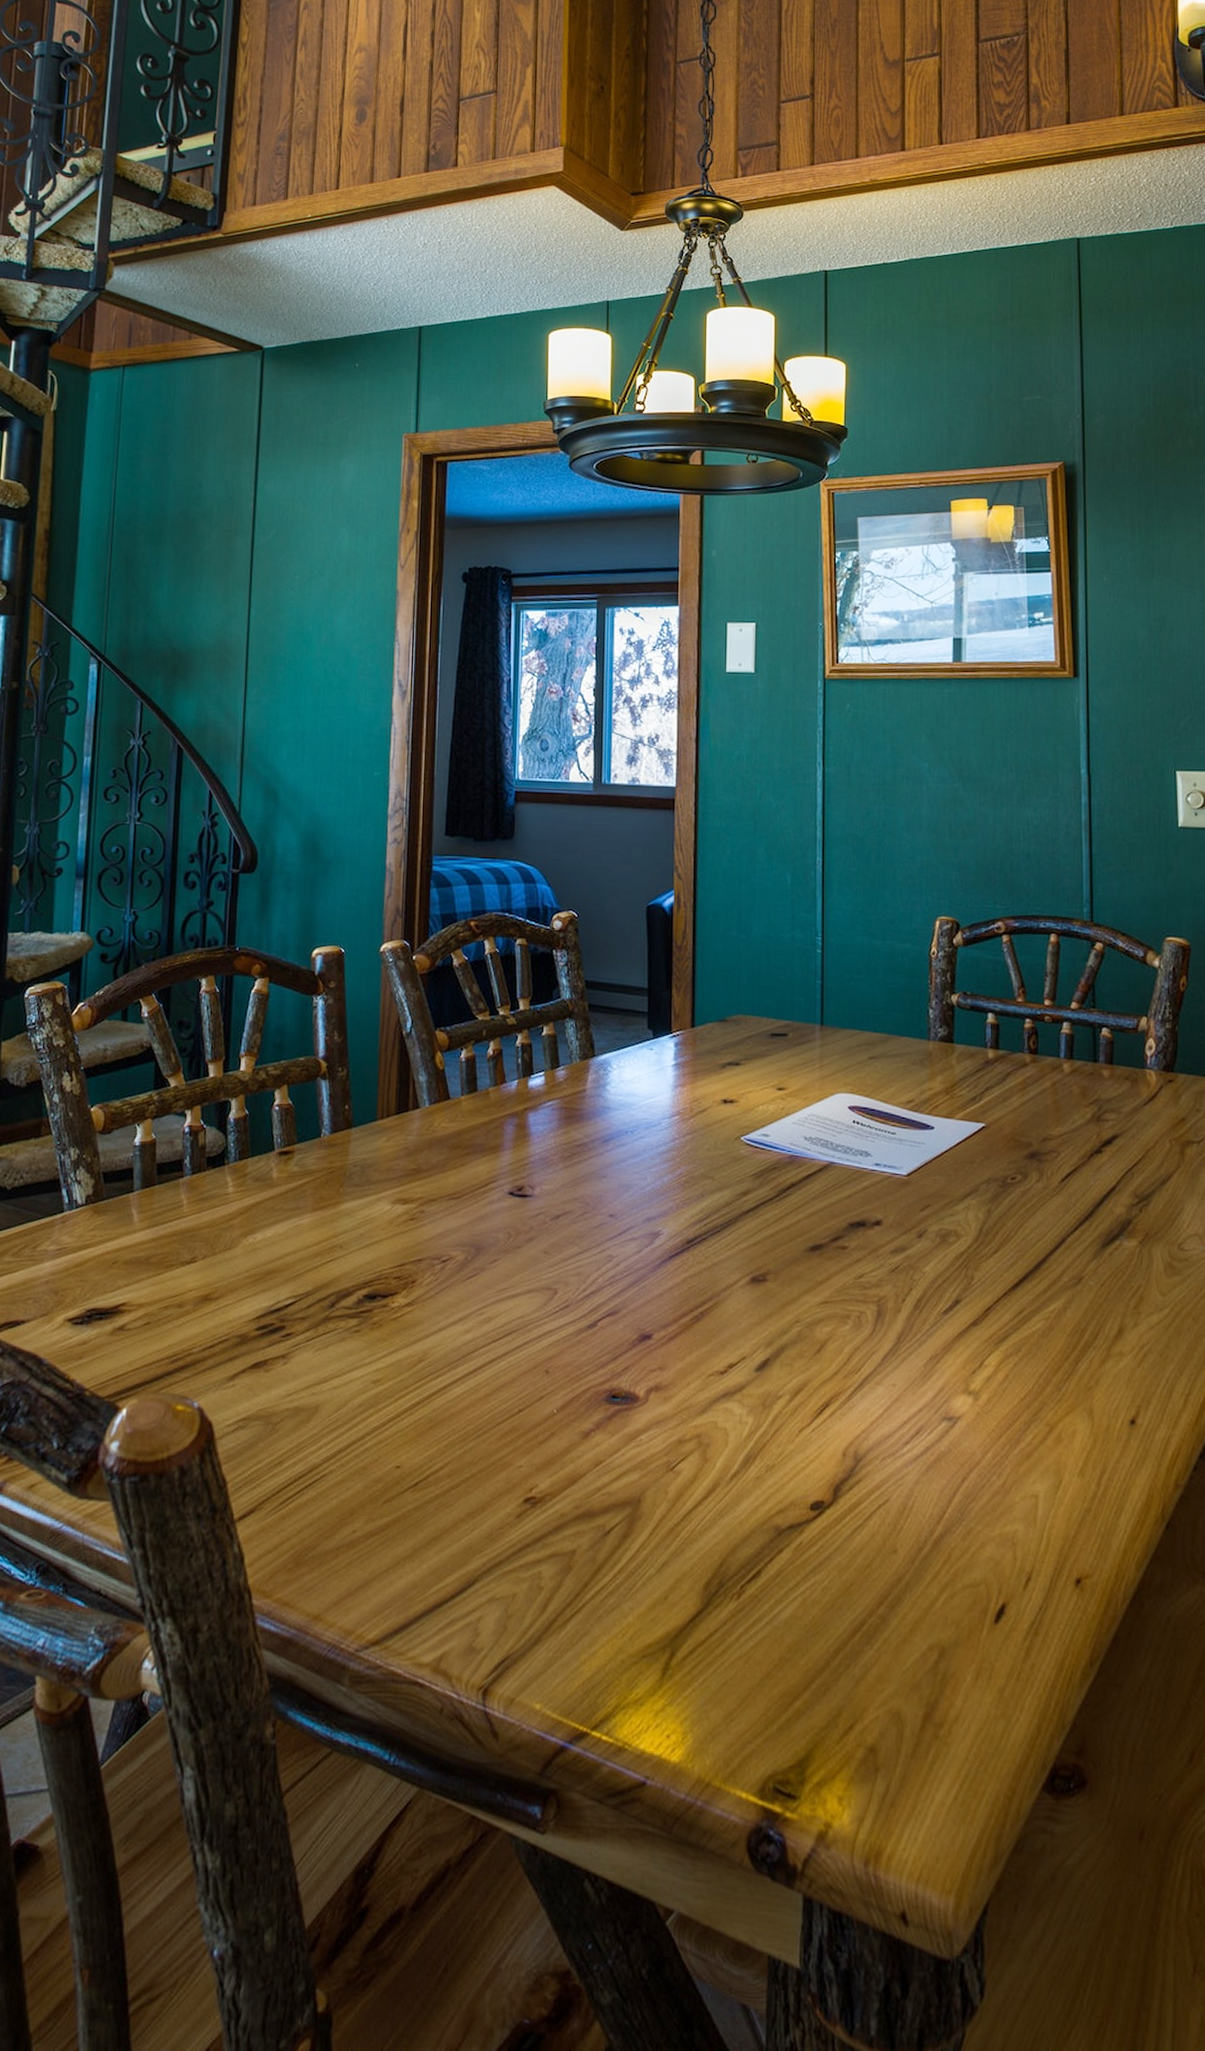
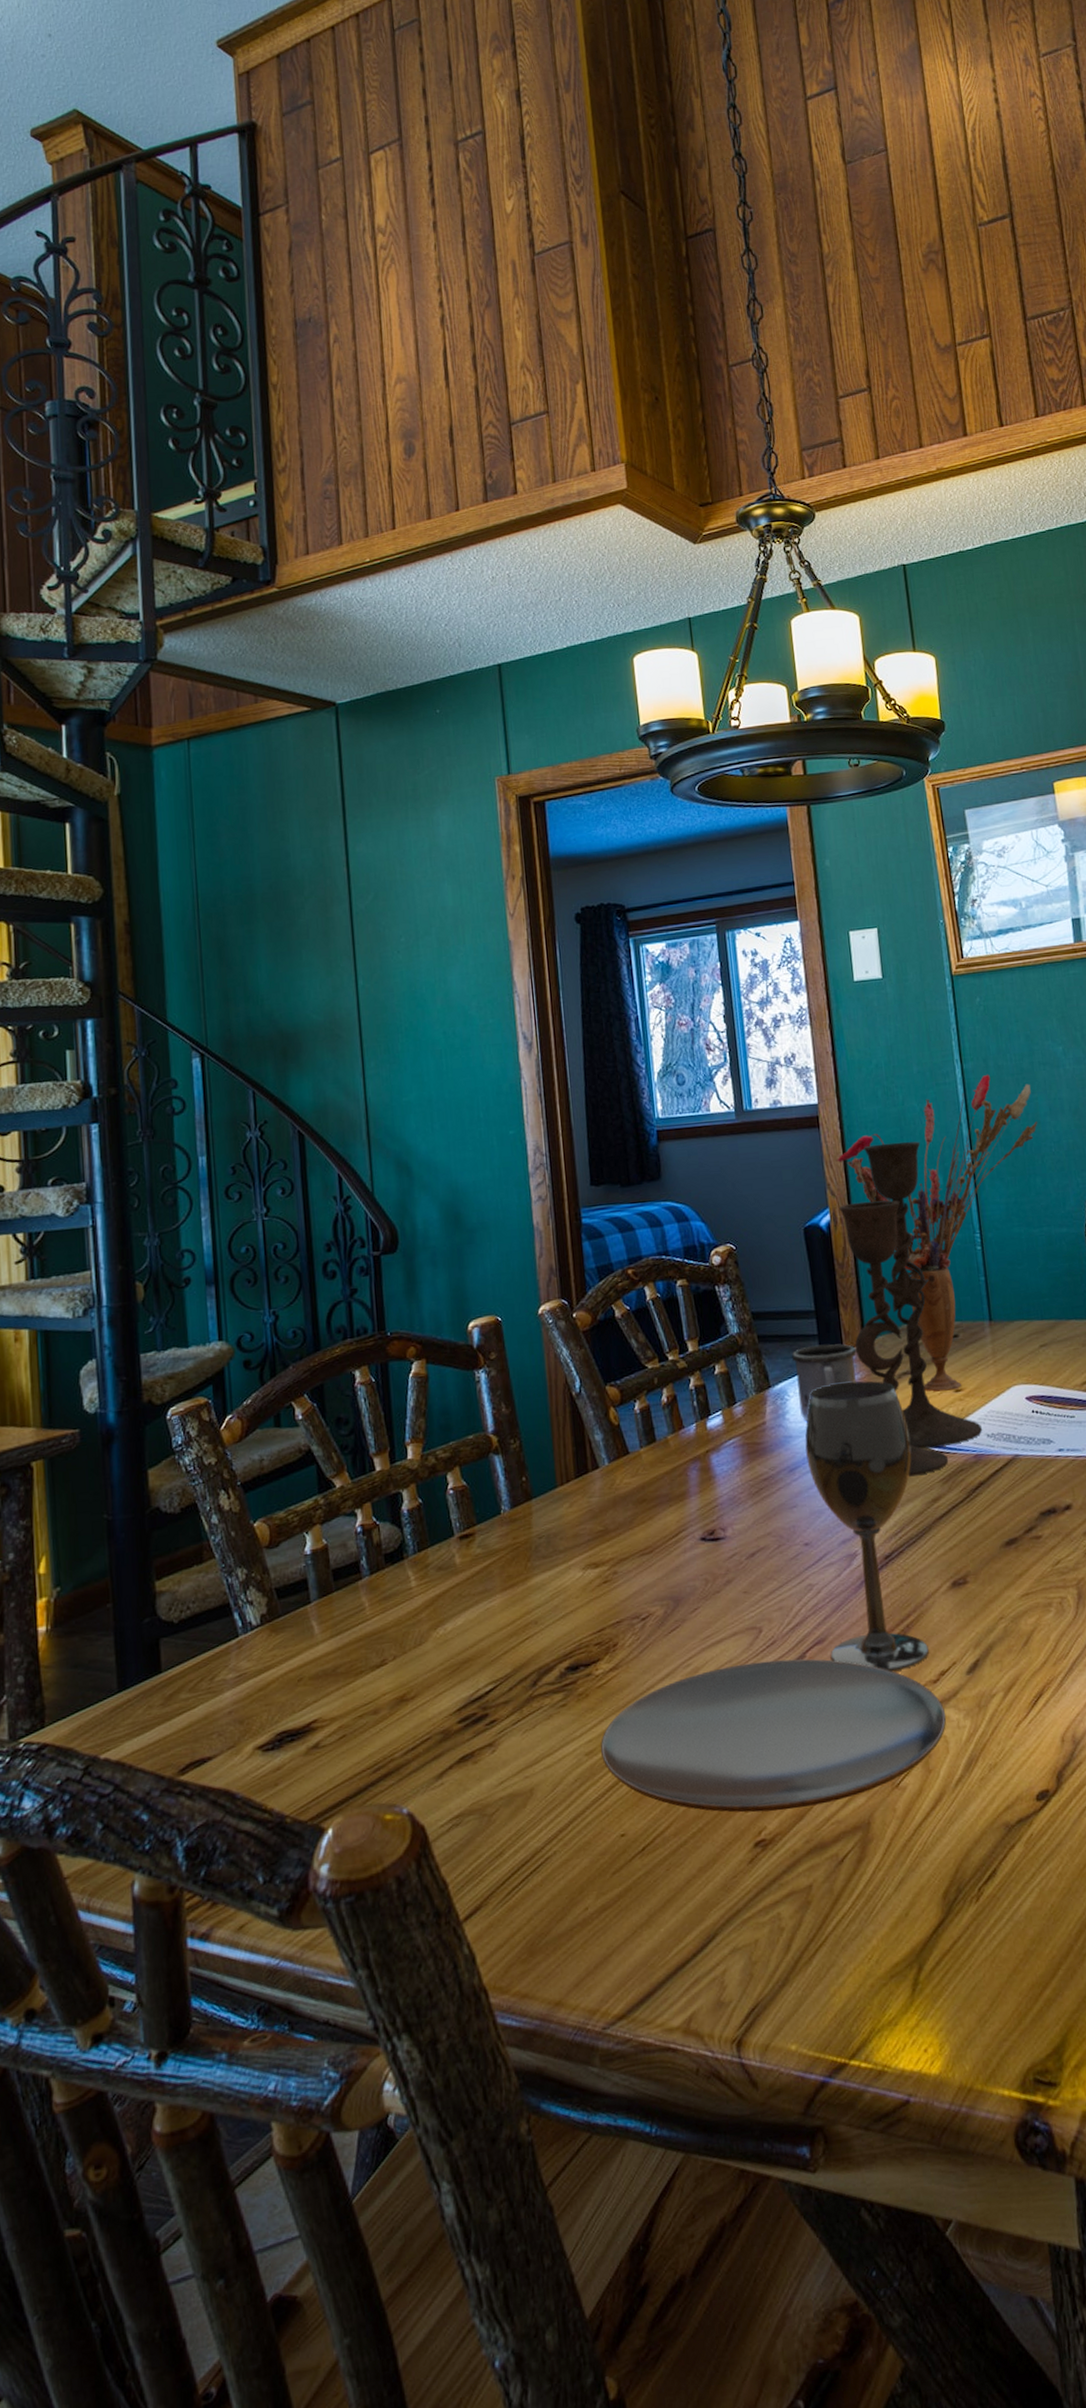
plate: none [386,1321,730,1473] -> present [600,1658,947,1813]
mug: none [620,1022,684,1095] -> present [792,1344,857,1421]
wine glass: none [621,1063,727,1355] -> present [805,1381,929,1671]
candlestick: none [683,834,800,1167] -> present [838,1141,982,1477]
bouquet: none [686,780,893,1087] -> present [835,1074,1037,1391]

